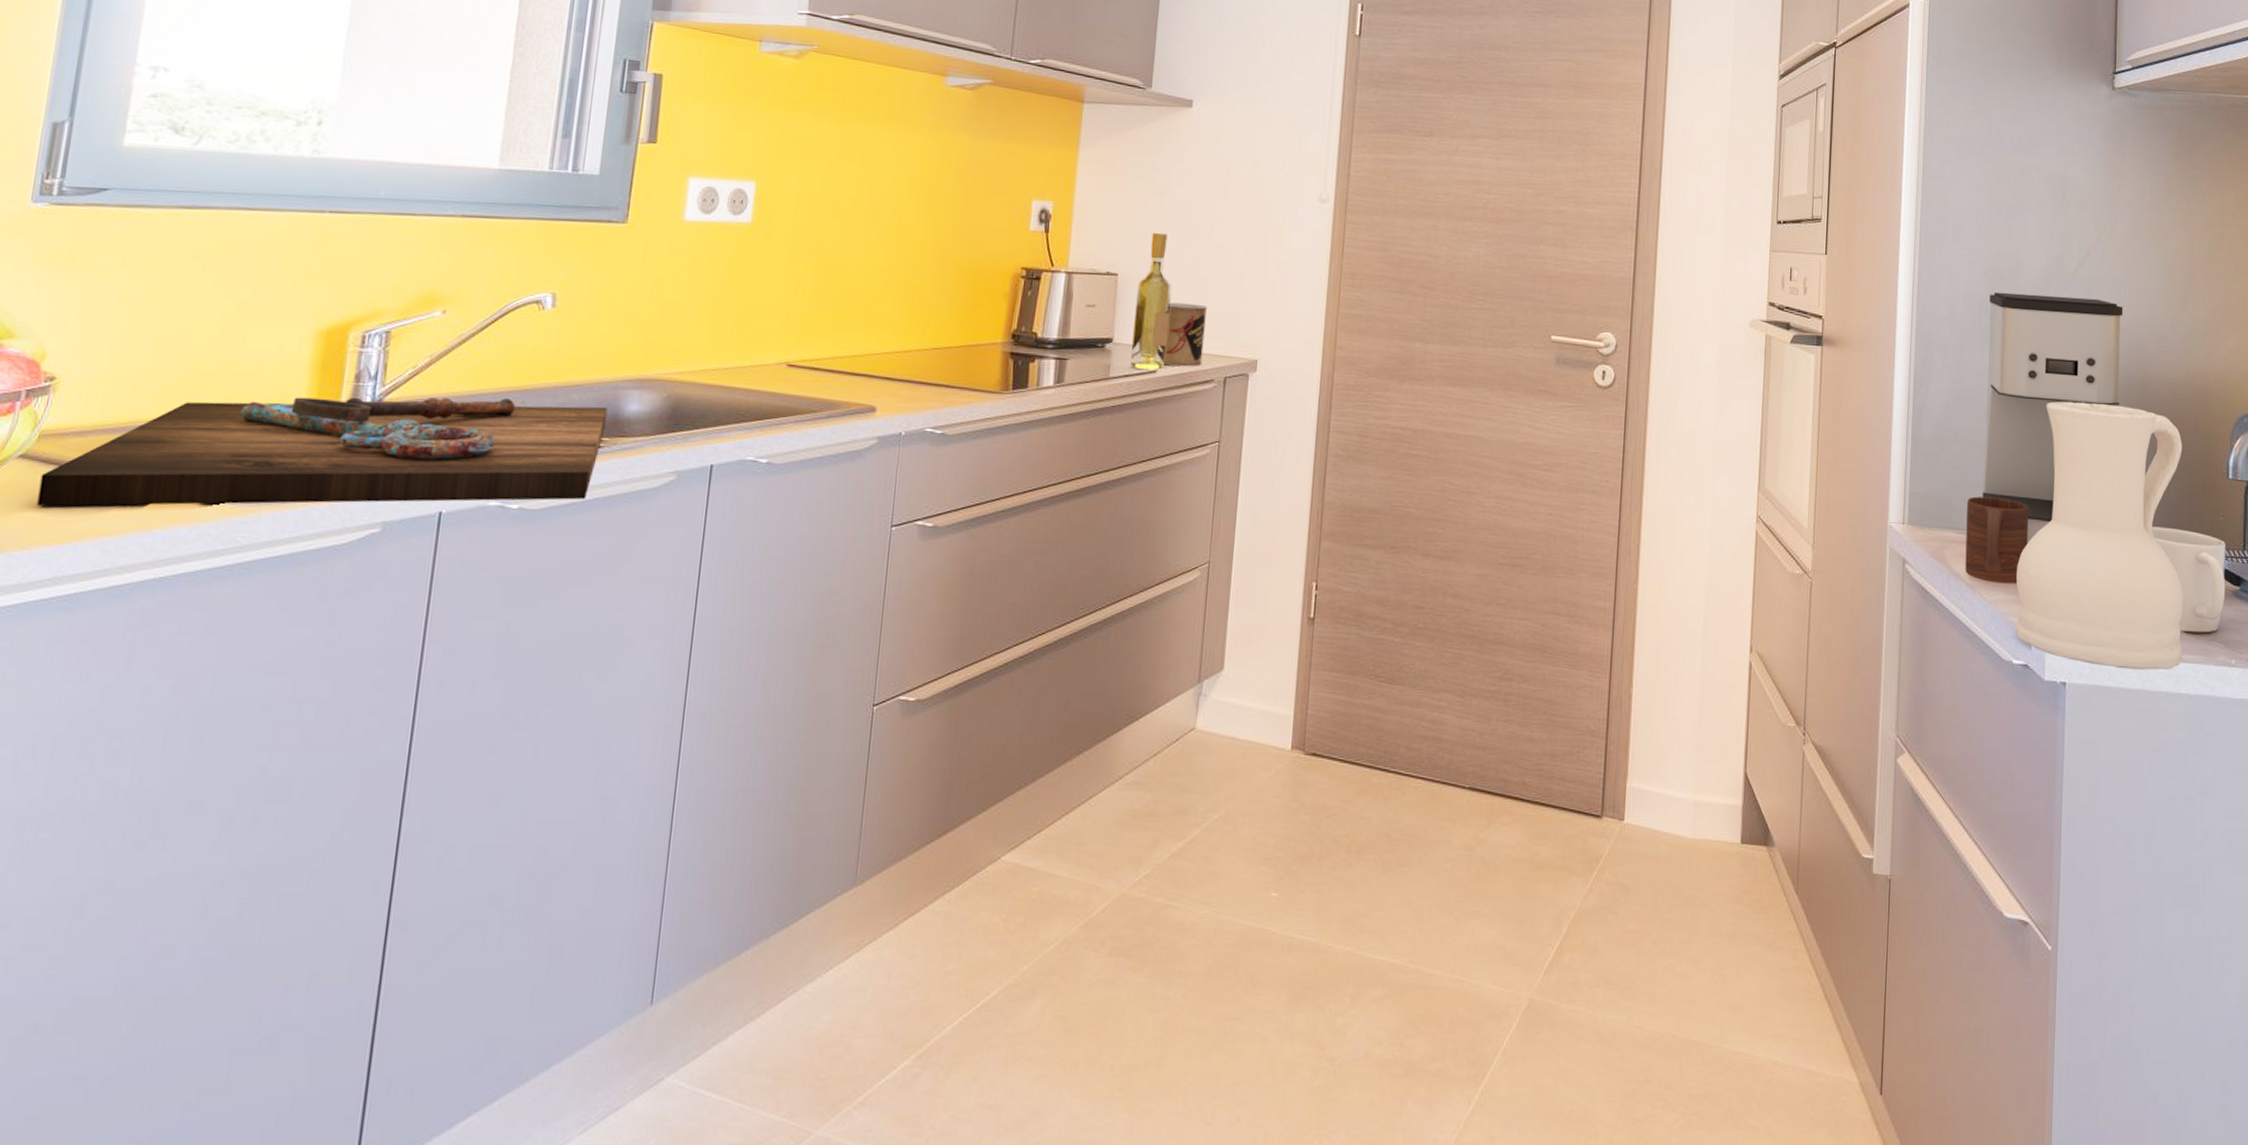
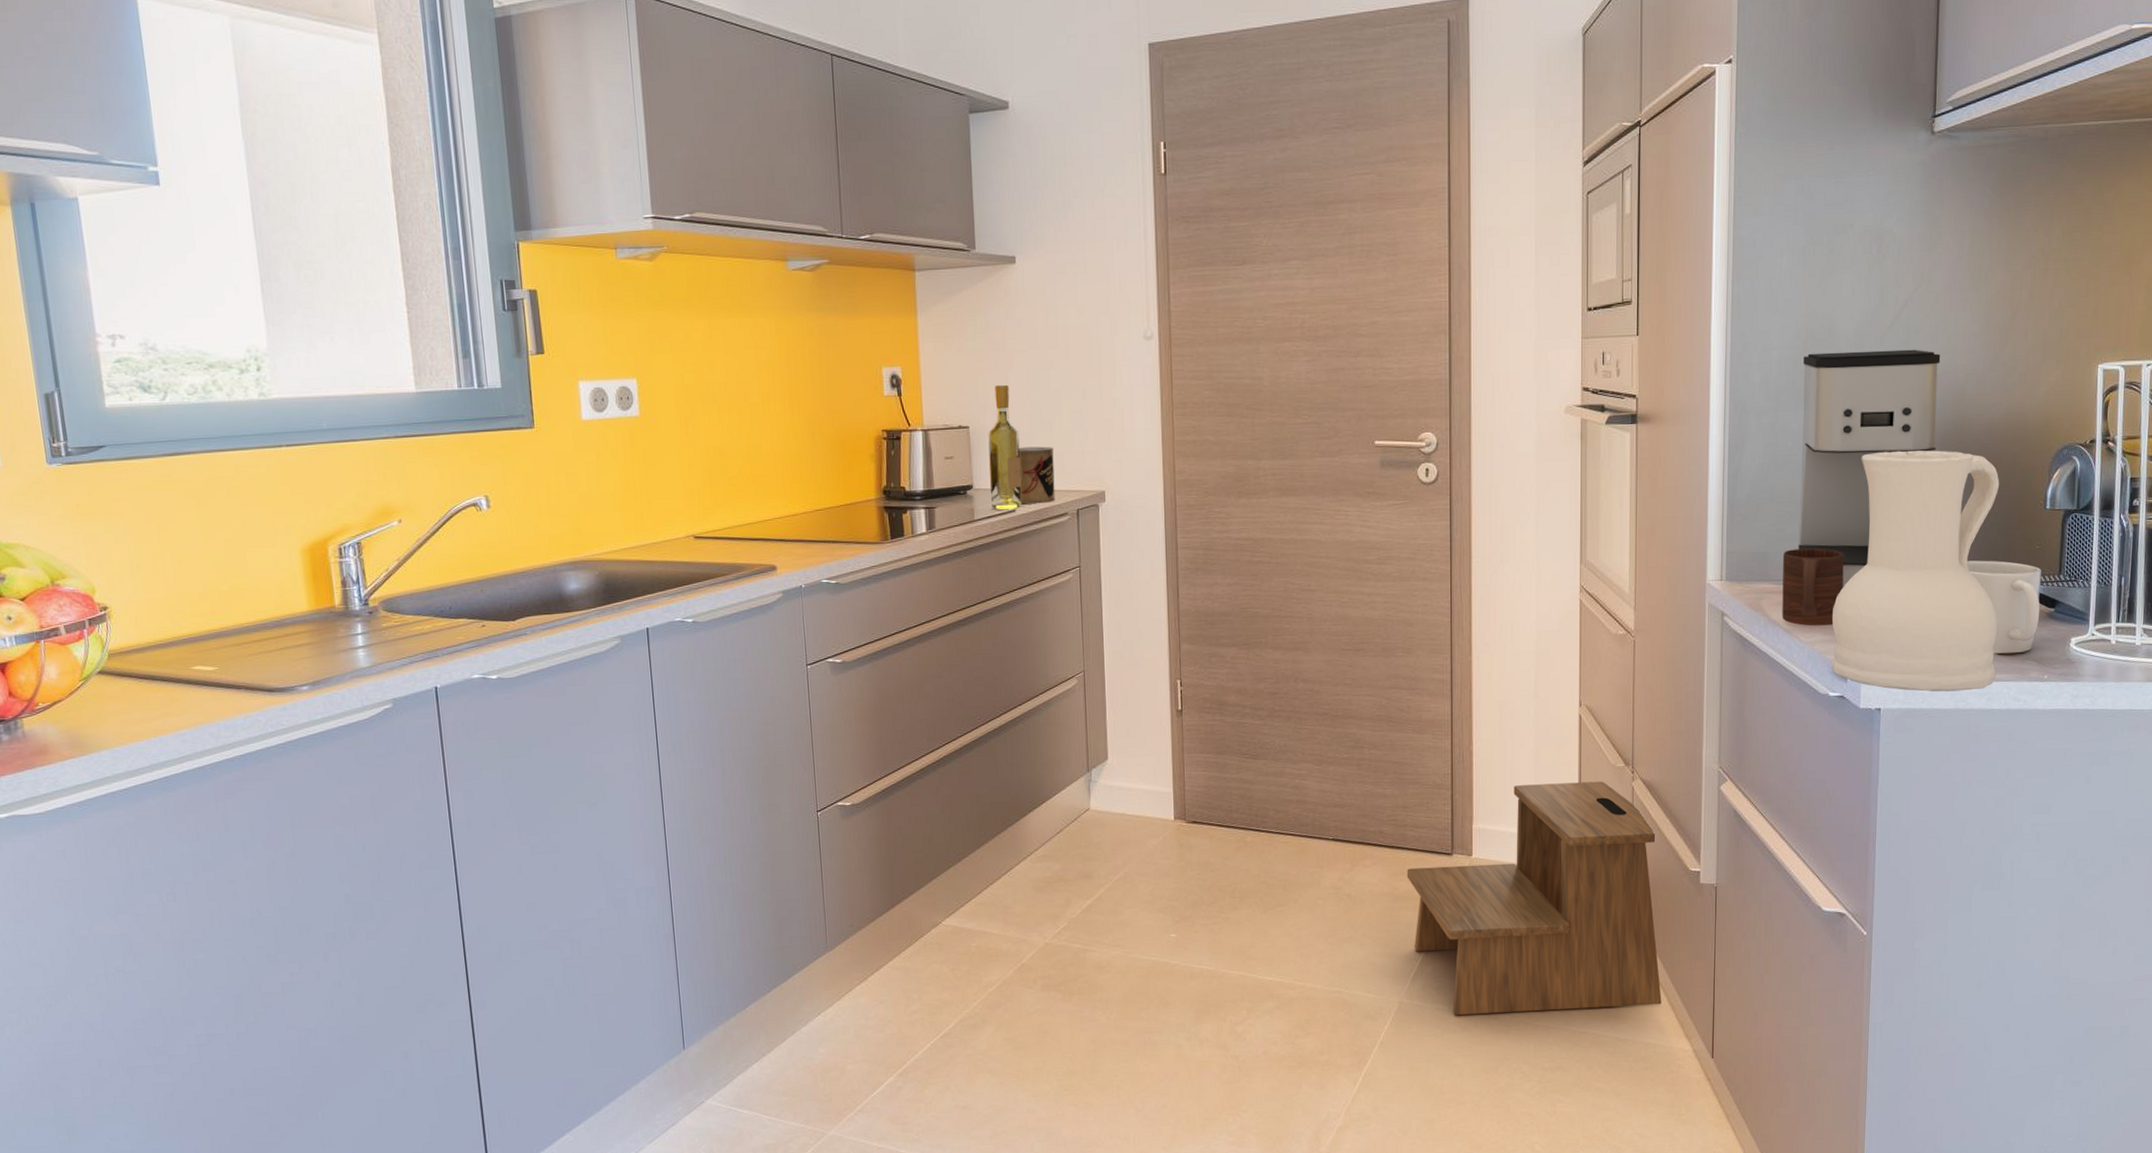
cutting board: present [37,397,608,507] -> none [119,588,554,711]
step stool: none [1549,739,1827,1022] -> present [1407,781,1662,1015]

